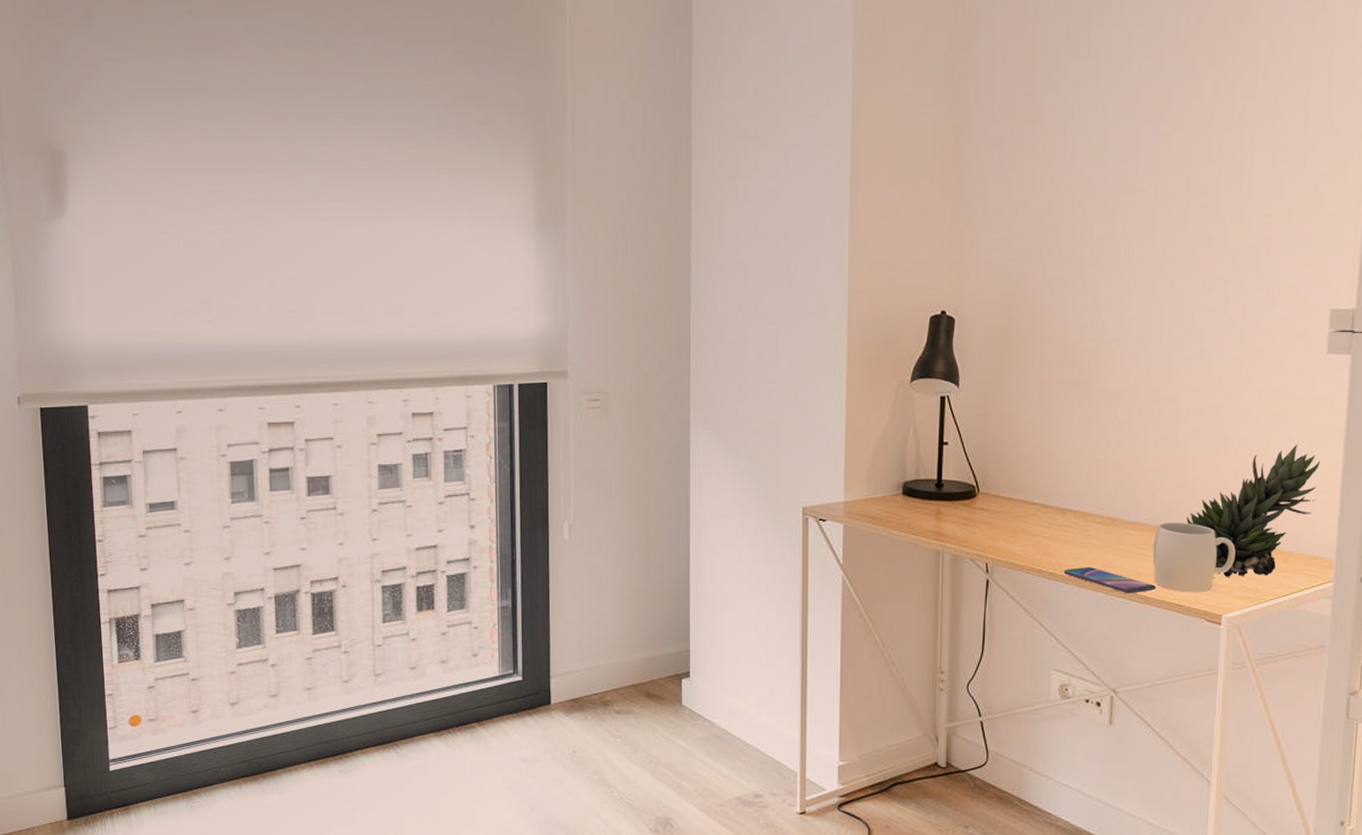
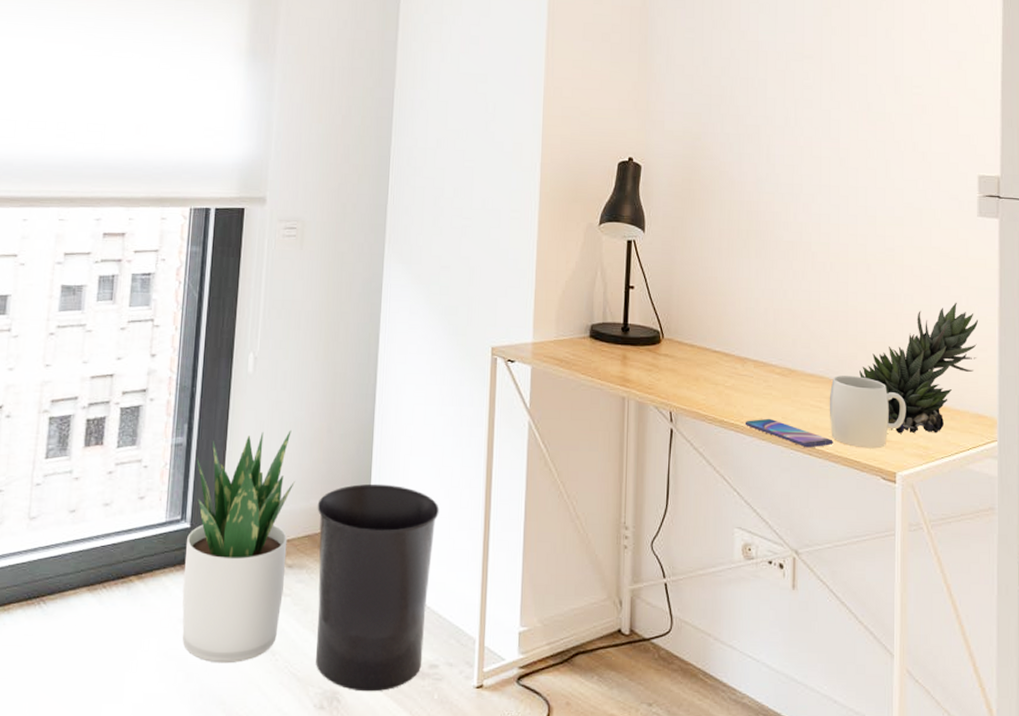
planter: none [520,591,618,795] -> present [182,429,296,664]
waste bin: none [640,637,757,818] -> present [316,483,439,692]

